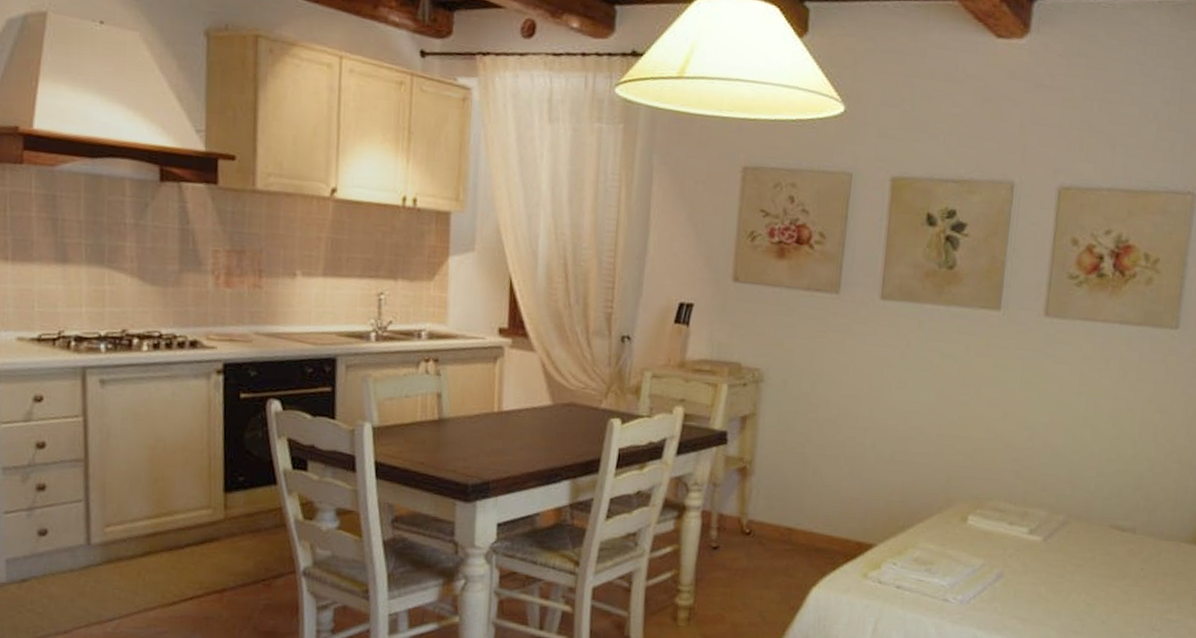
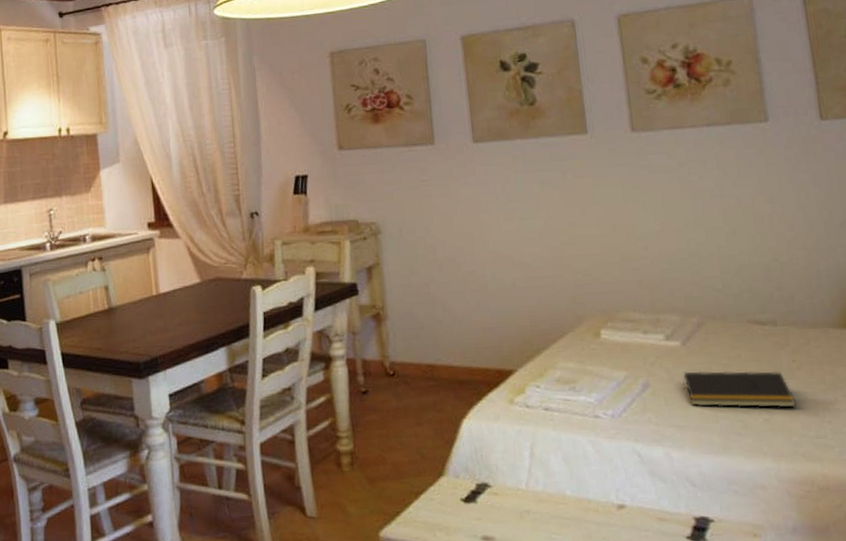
notepad: none [1035,567,1134,613] -> present [683,371,796,408]

